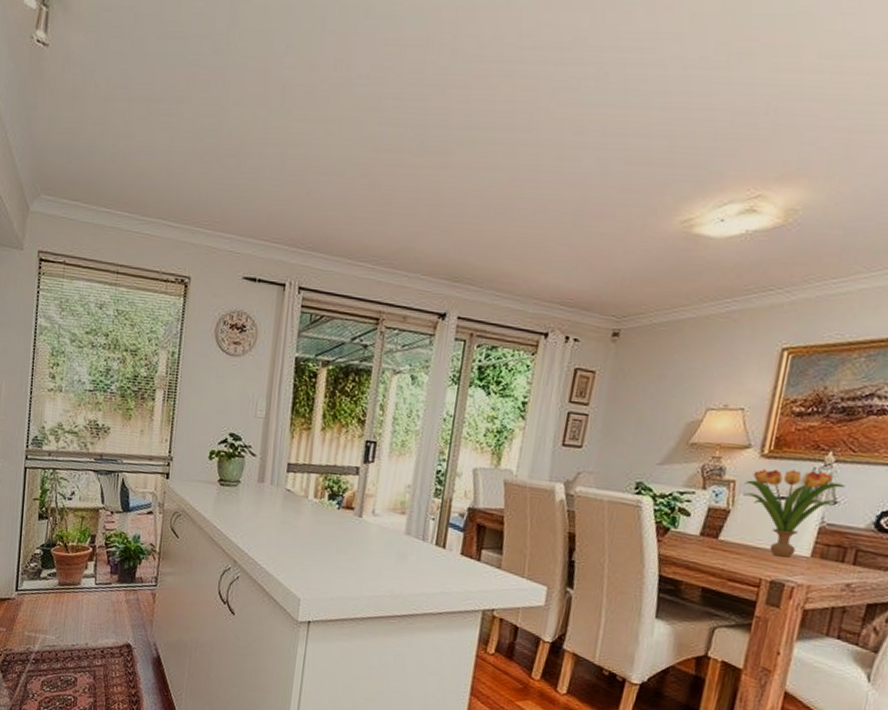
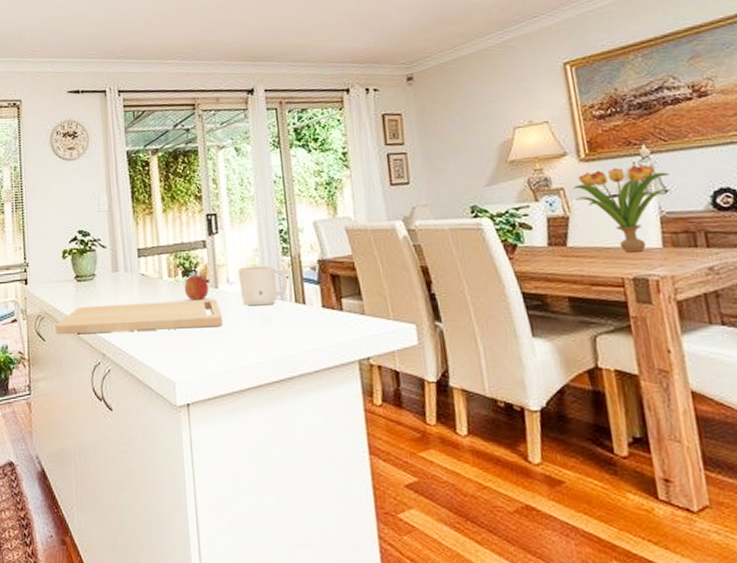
cutting board: none [190,511,360,555] -> present [55,299,223,335]
fruit: none [327,500,353,526] -> present [184,275,209,300]
mug: none [383,500,434,543] -> present [238,265,289,306]

